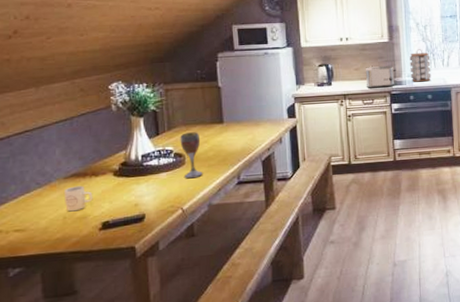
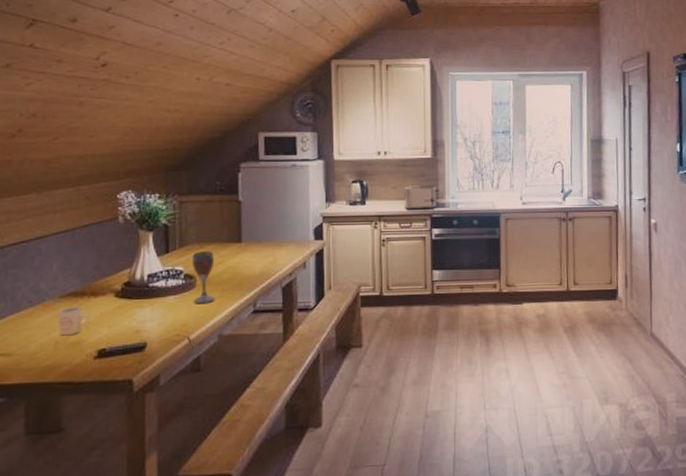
spice rack: present [409,49,431,82] -> none [454,168,478,205]

